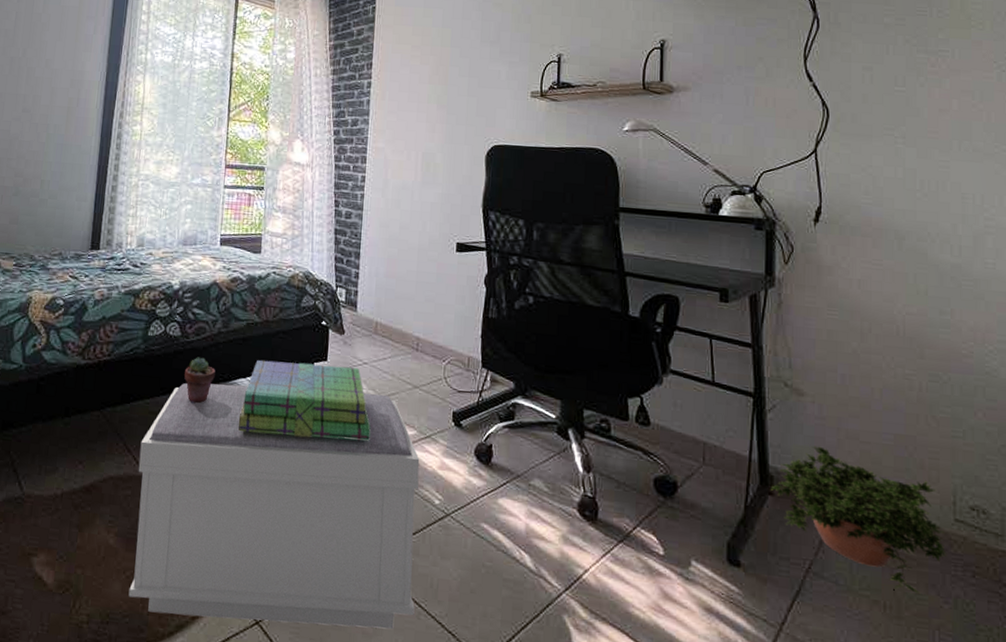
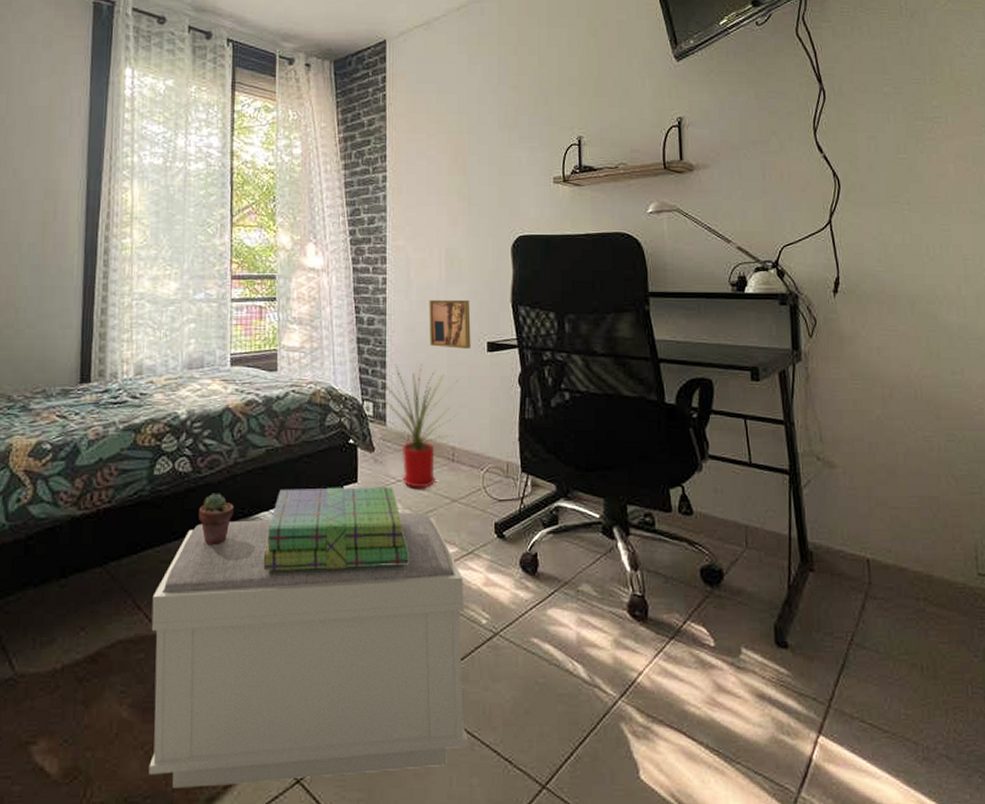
house plant: none [352,256,427,373] -> present [379,363,459,488]
wall art: none [402,200,442,248] -> present [429,300,471,349]
potted plant: present [770,445,947,594] -> none [811,516,974,651]

